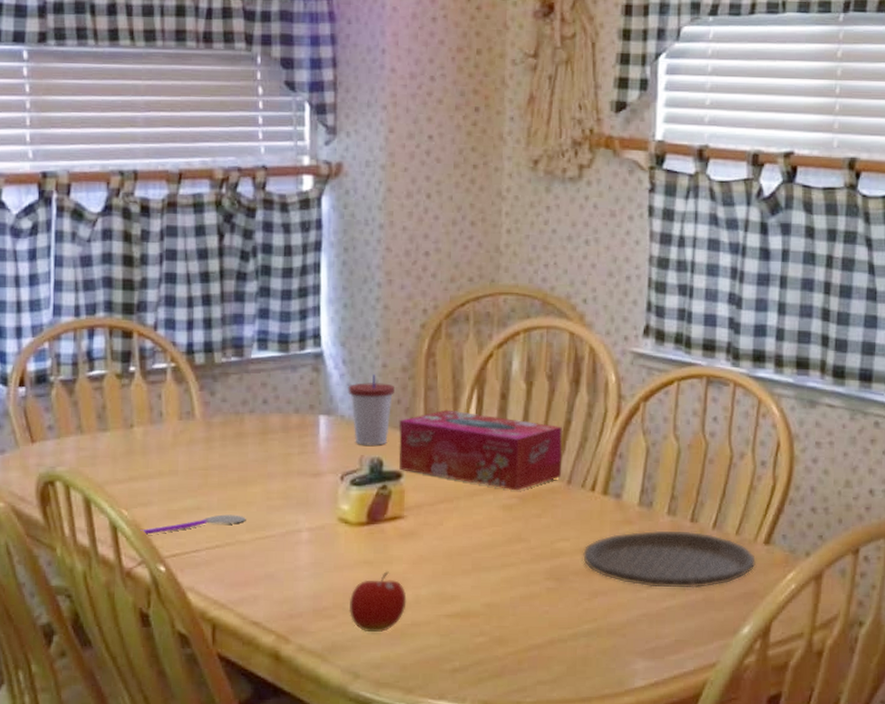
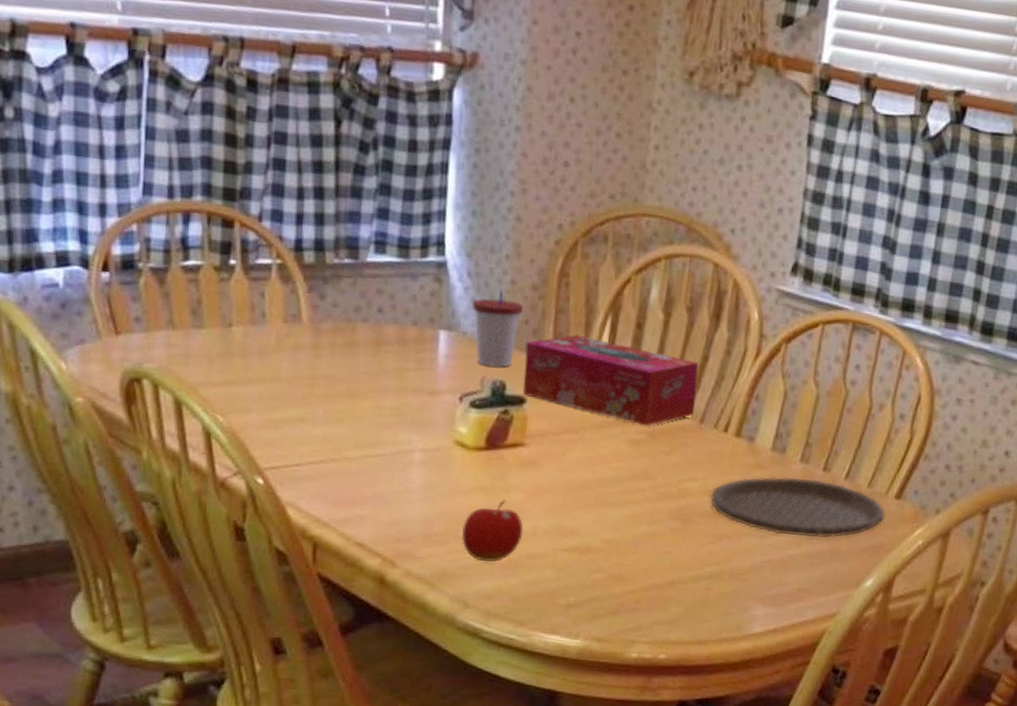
spoon: present [140,514,246,535] -> none [237,428,355,444]

